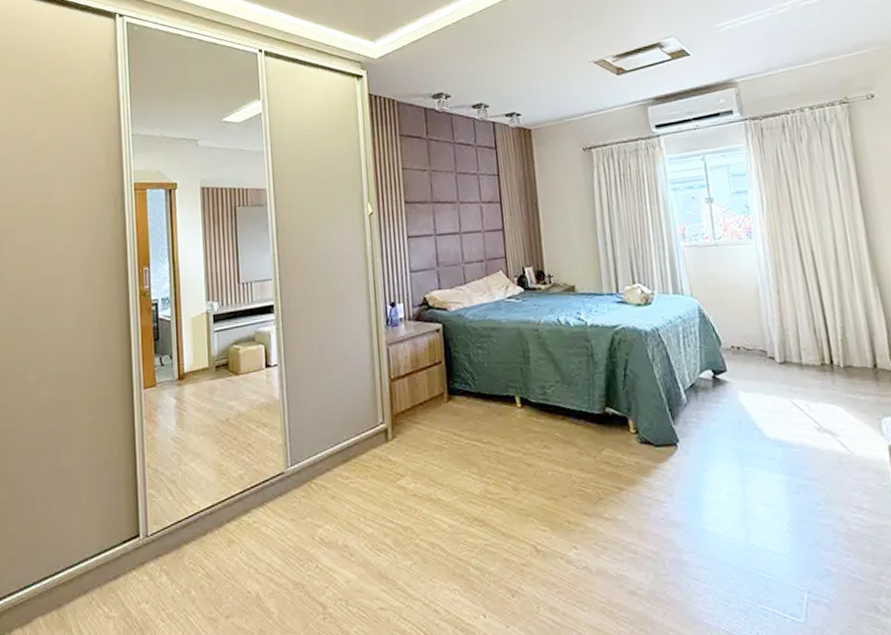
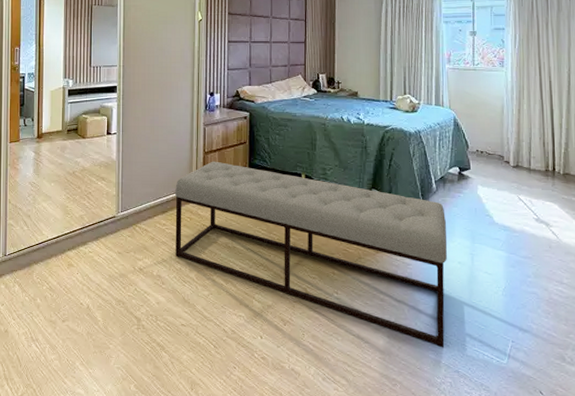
bench: none [357,389,722,610] -> present [175,161,447,348]

